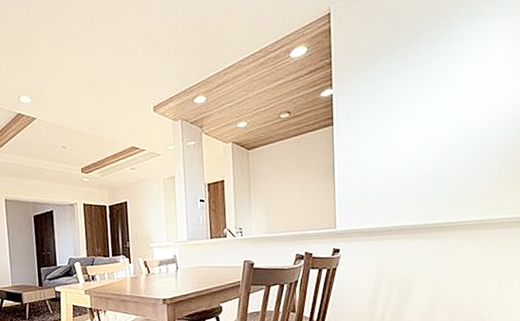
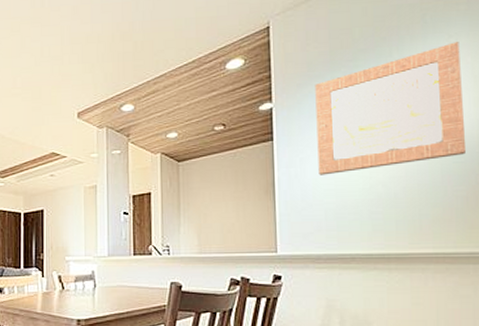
wall art: none [371,22,501,156] -> present [315,42,465,175]

